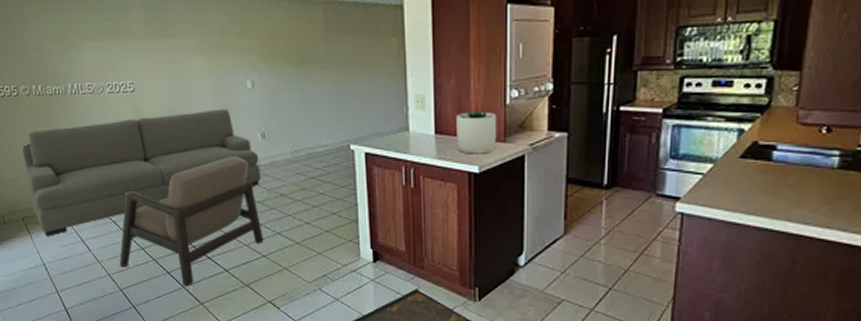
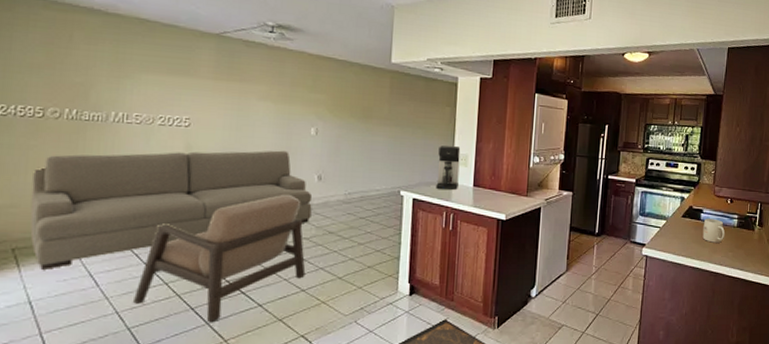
coffee maker: none [389,86,418,141] -> present [436,146,461,191]
planter: present [456,111,497,154] -> none [490,170,523,205]
mug: none [775,158,817,193] -> present [702,218,726,243]

